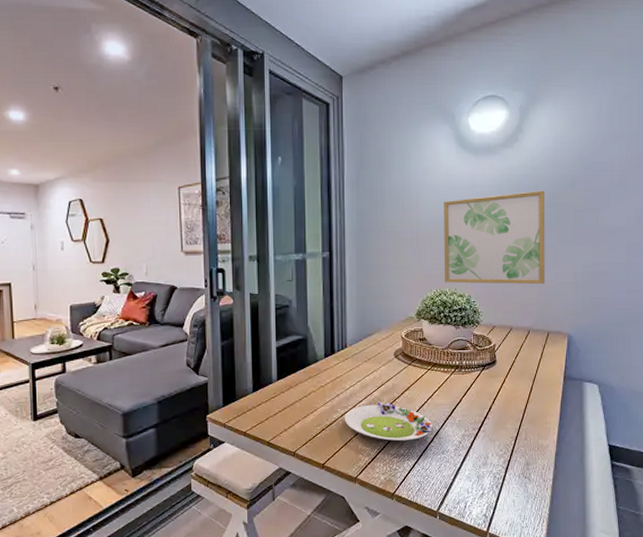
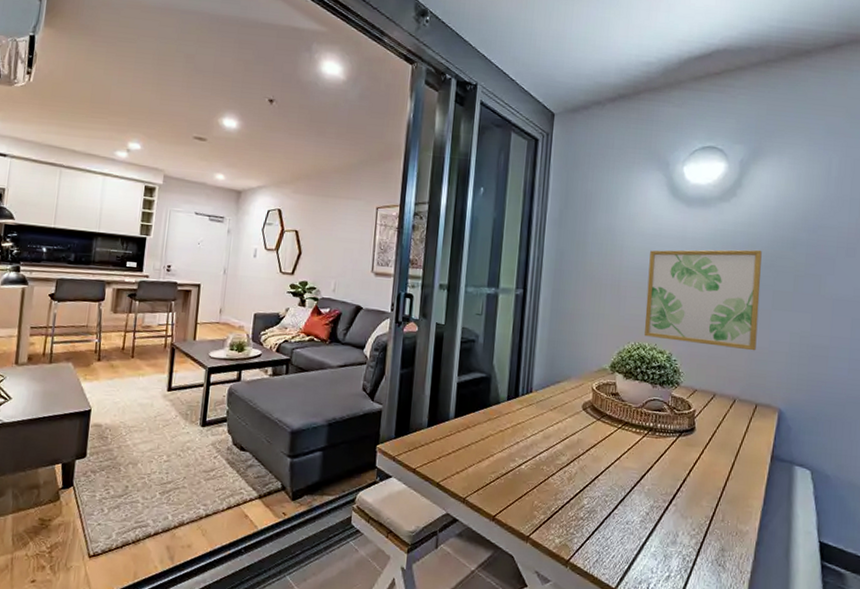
salad plate: present [345,402,432,441] -> none [522,456,618,504]

